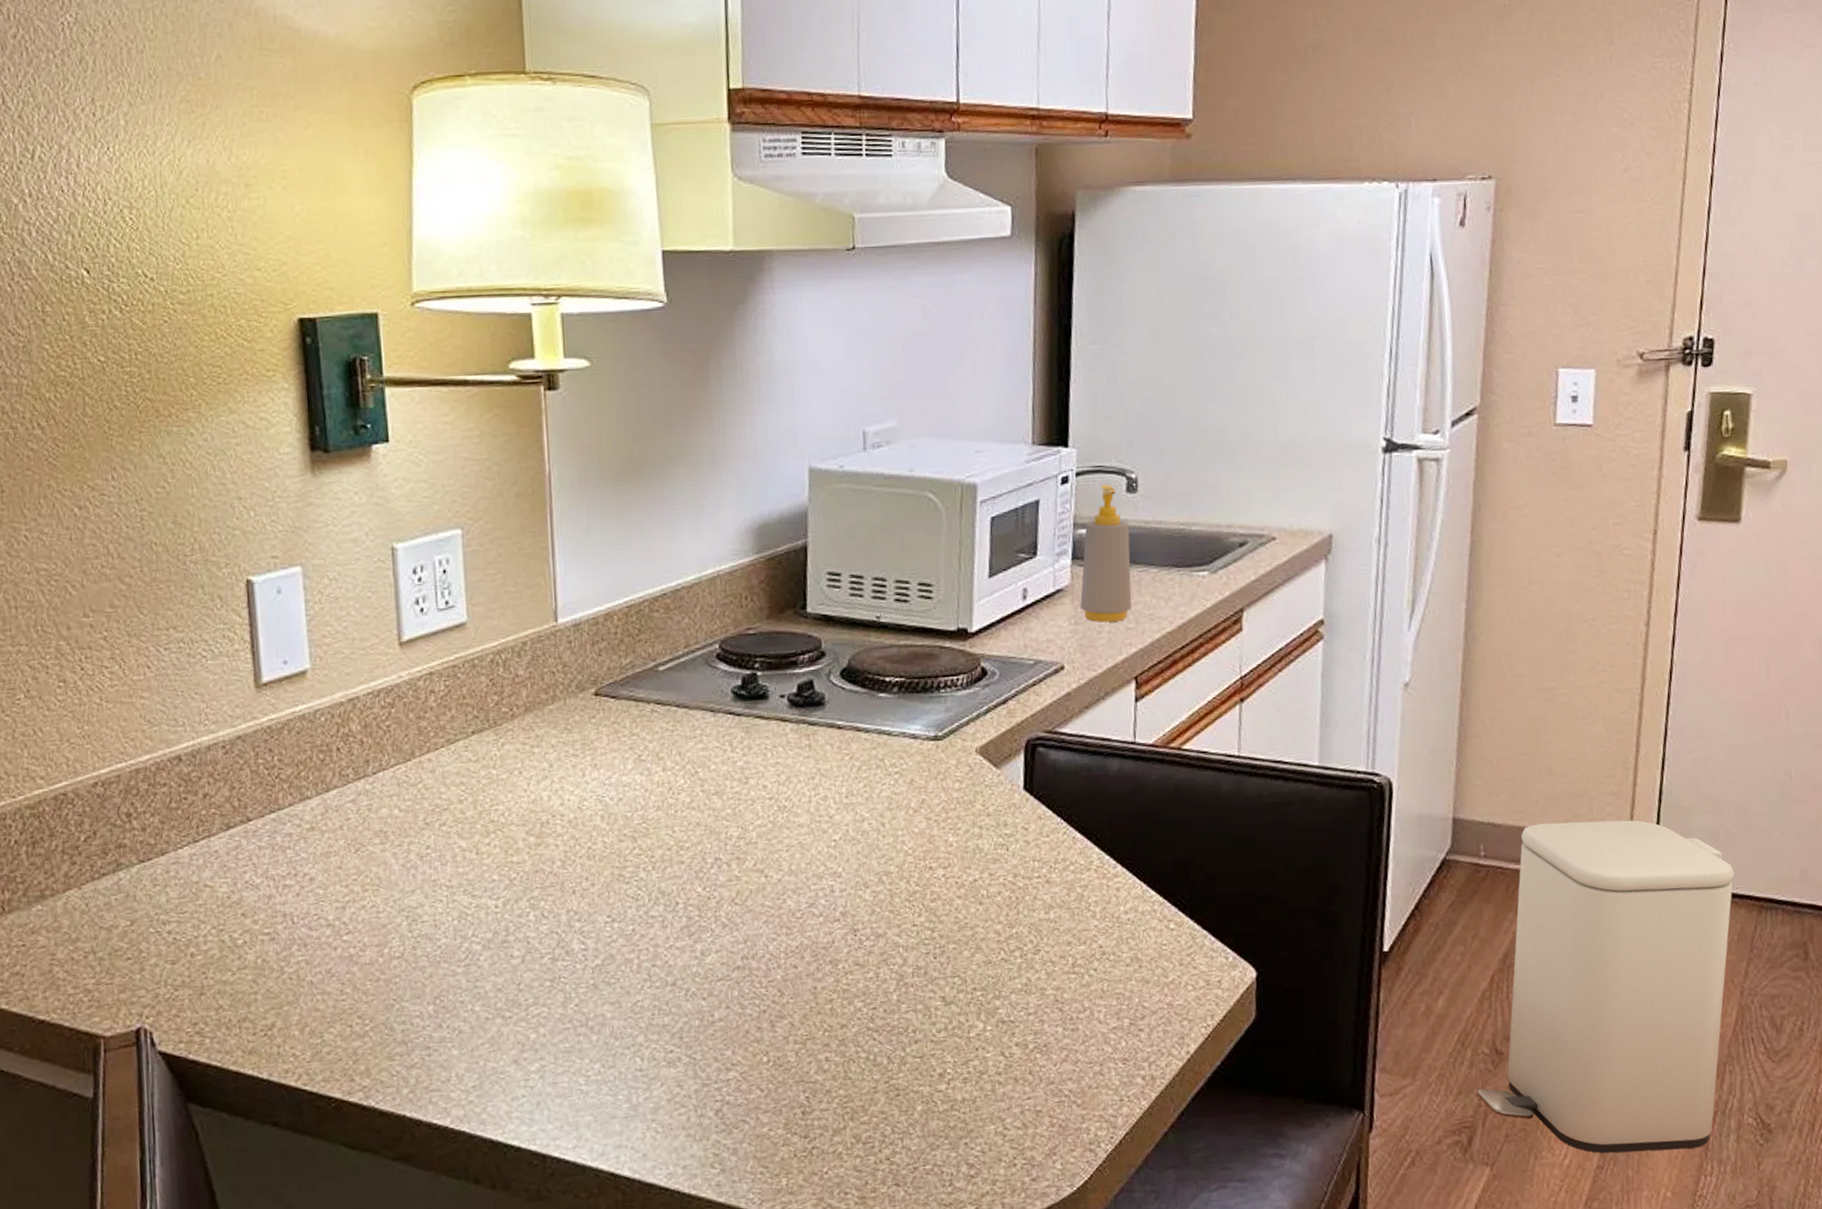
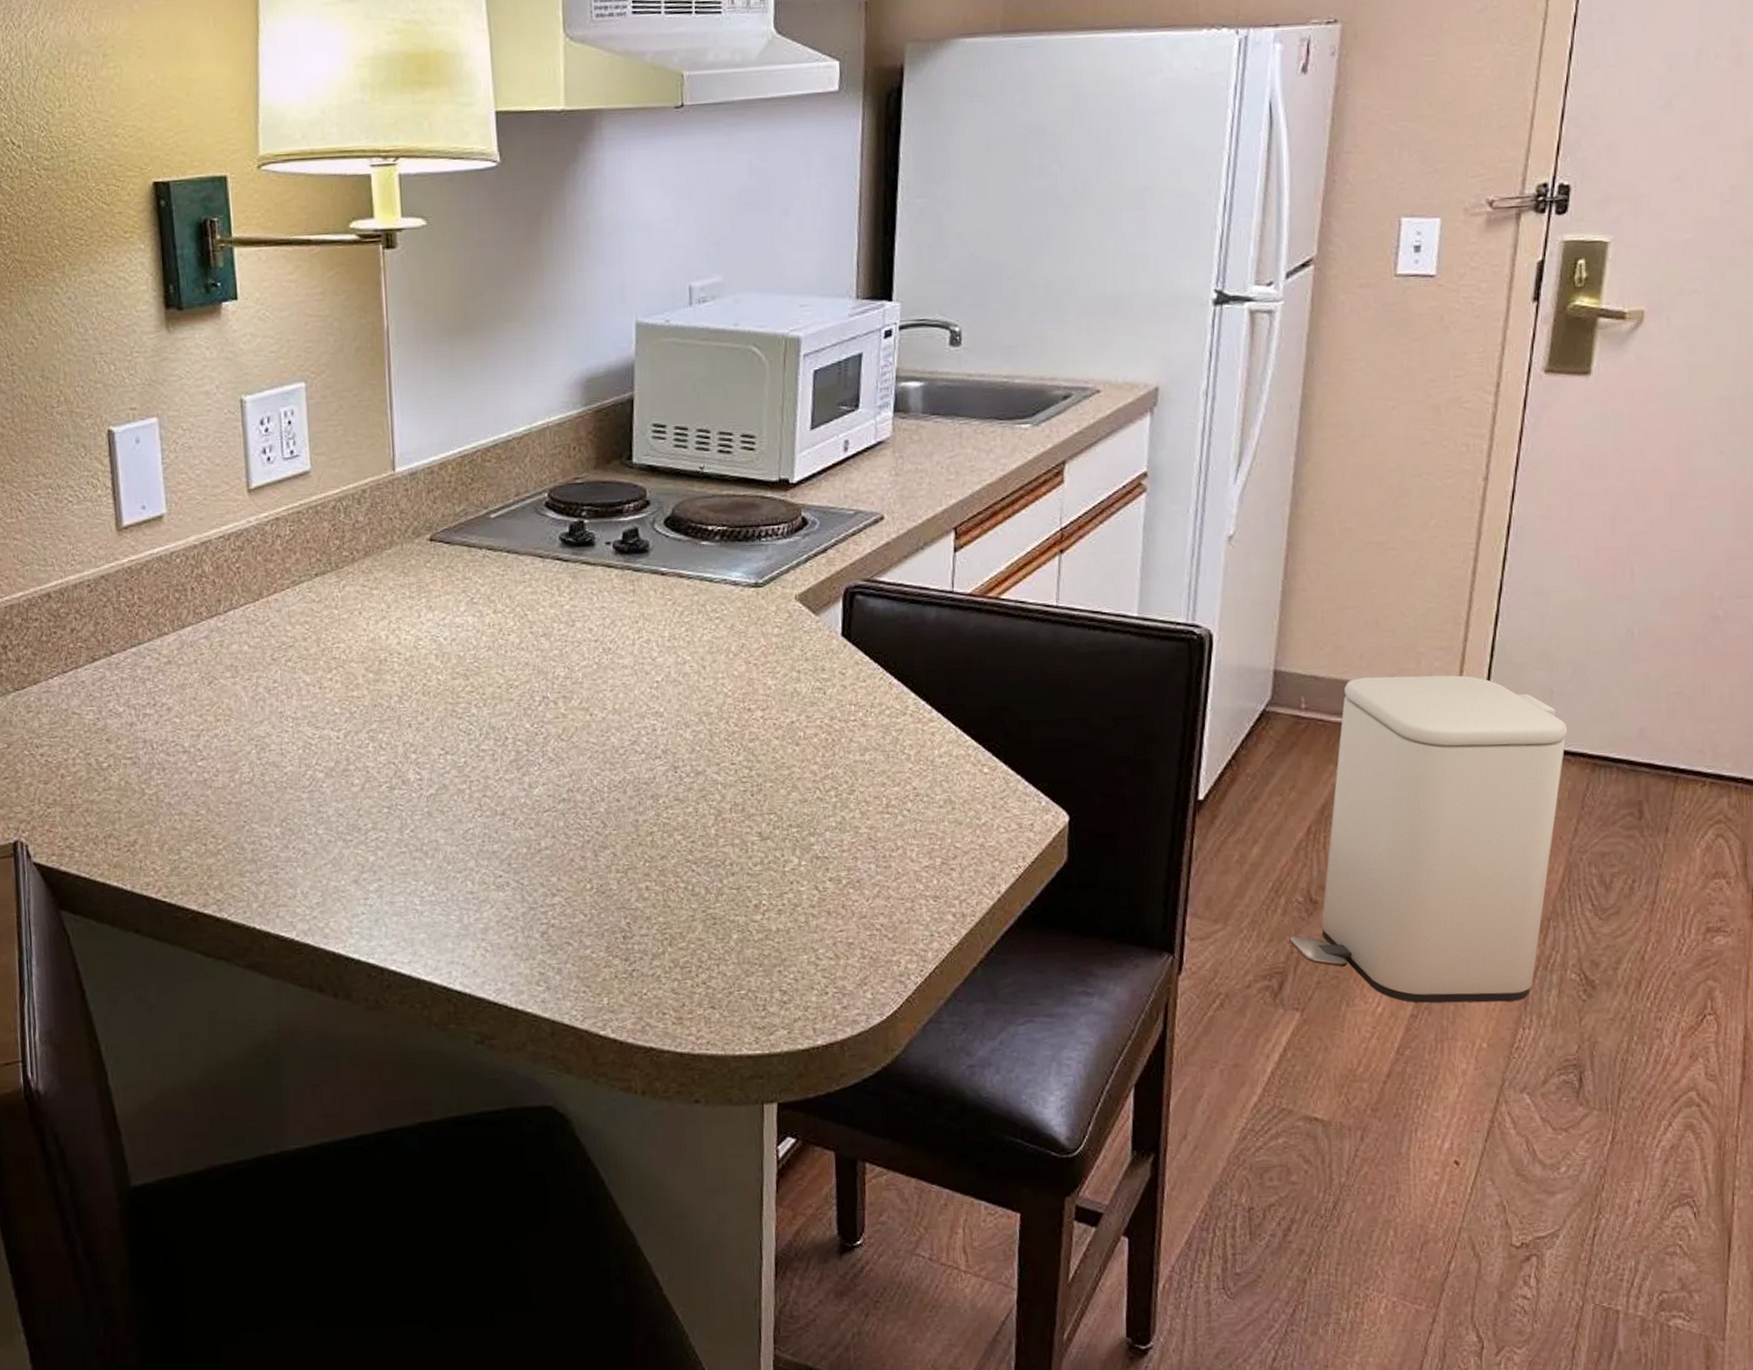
soap bottle: present [1080,484,1132,622] -> none [901,337,953,474]

